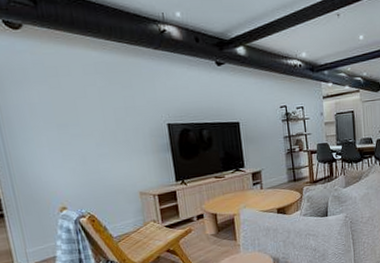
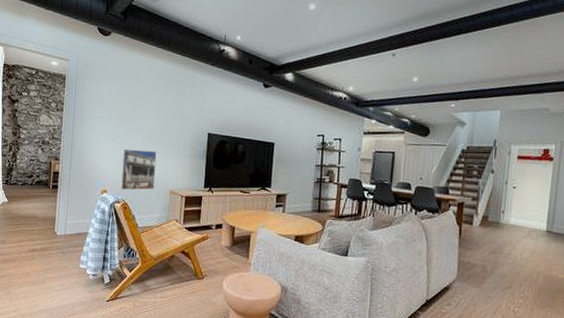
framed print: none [73,153,121,203] -> present [121,148,157,190]

